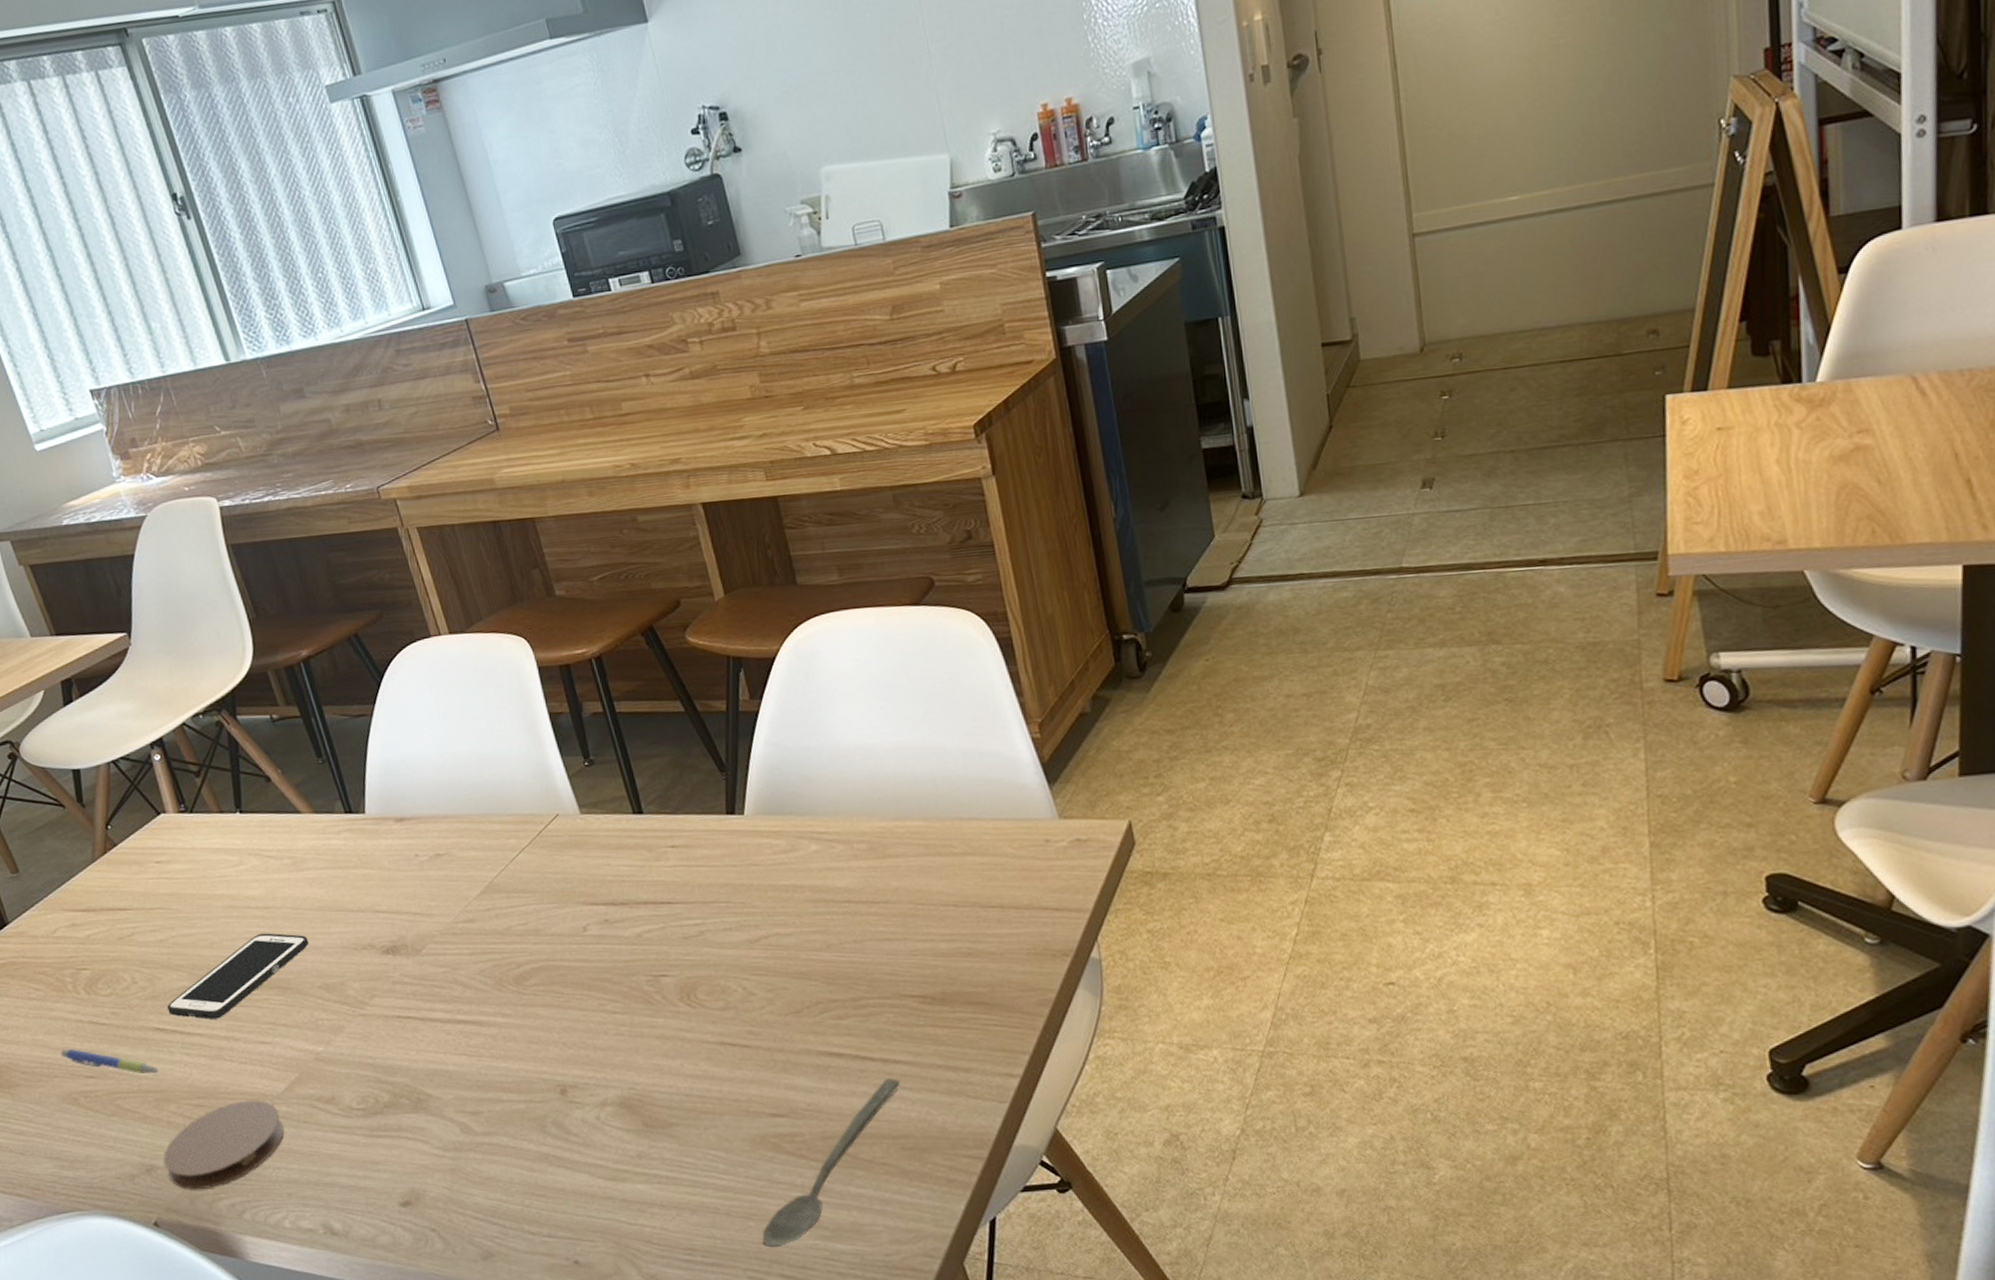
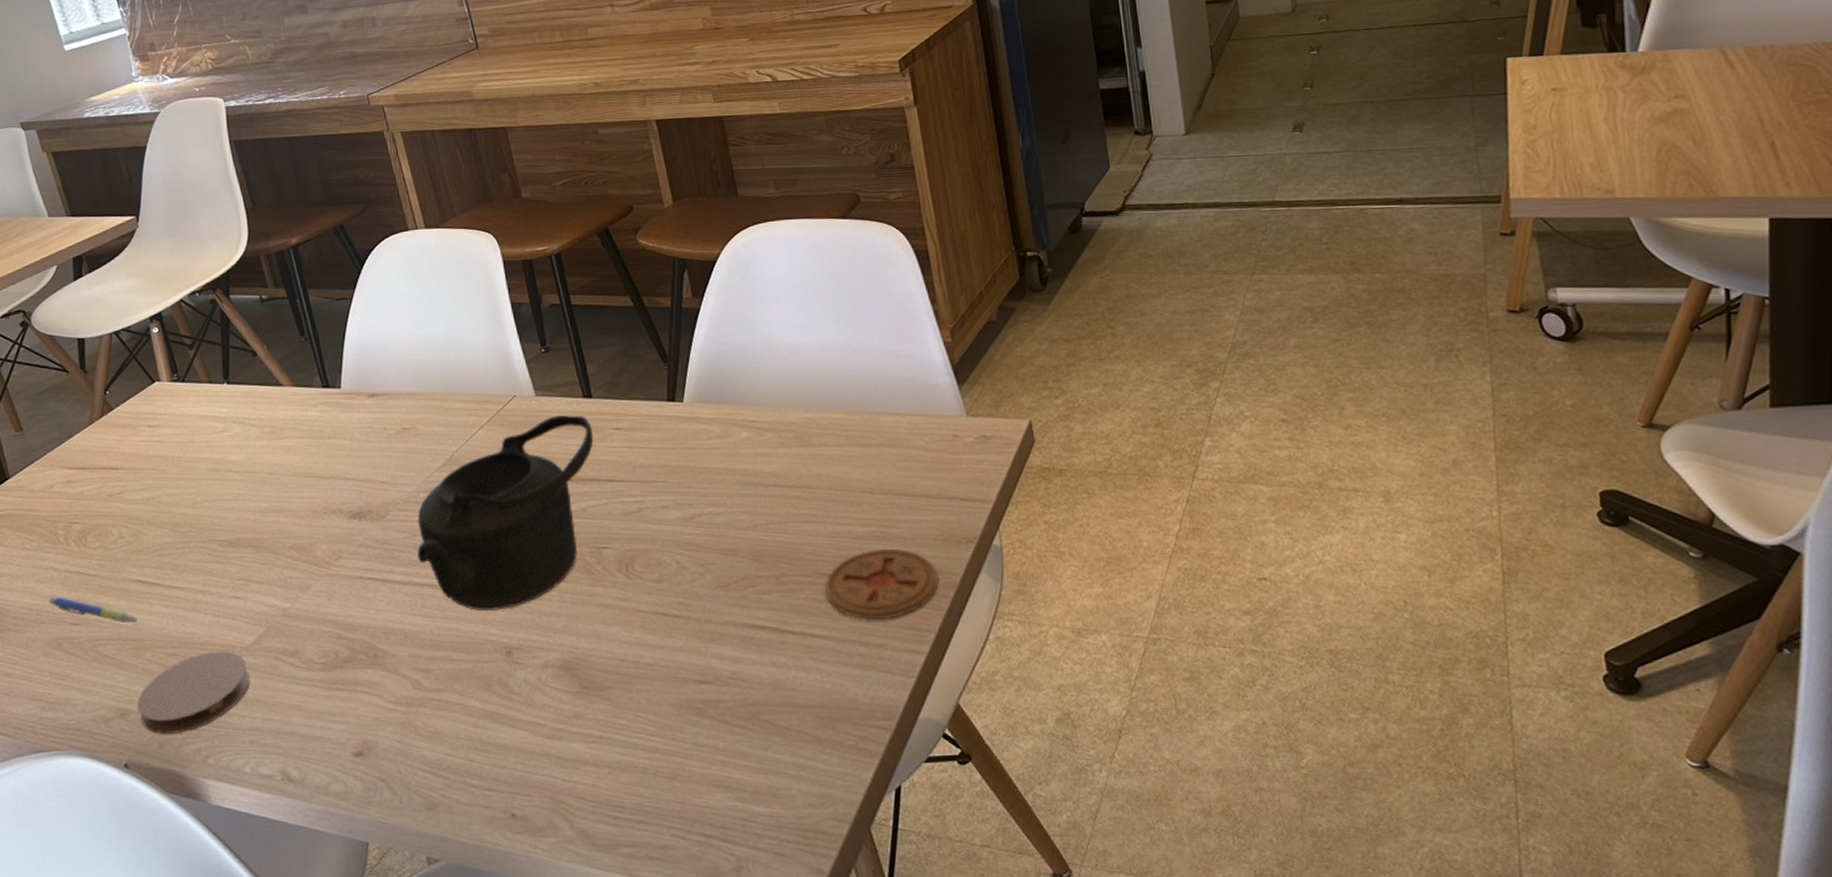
cell phone: present [166,933,309,1020] -> none [149,495,283,574]
teapot: none [456,833,647,1047] -> present [417,415,594,610]
spoon: present [762,1077,901,1248] -> none [686,650,818,808]
coaster: none [906,964,1032,1043] -> present [824,548,939,620]

